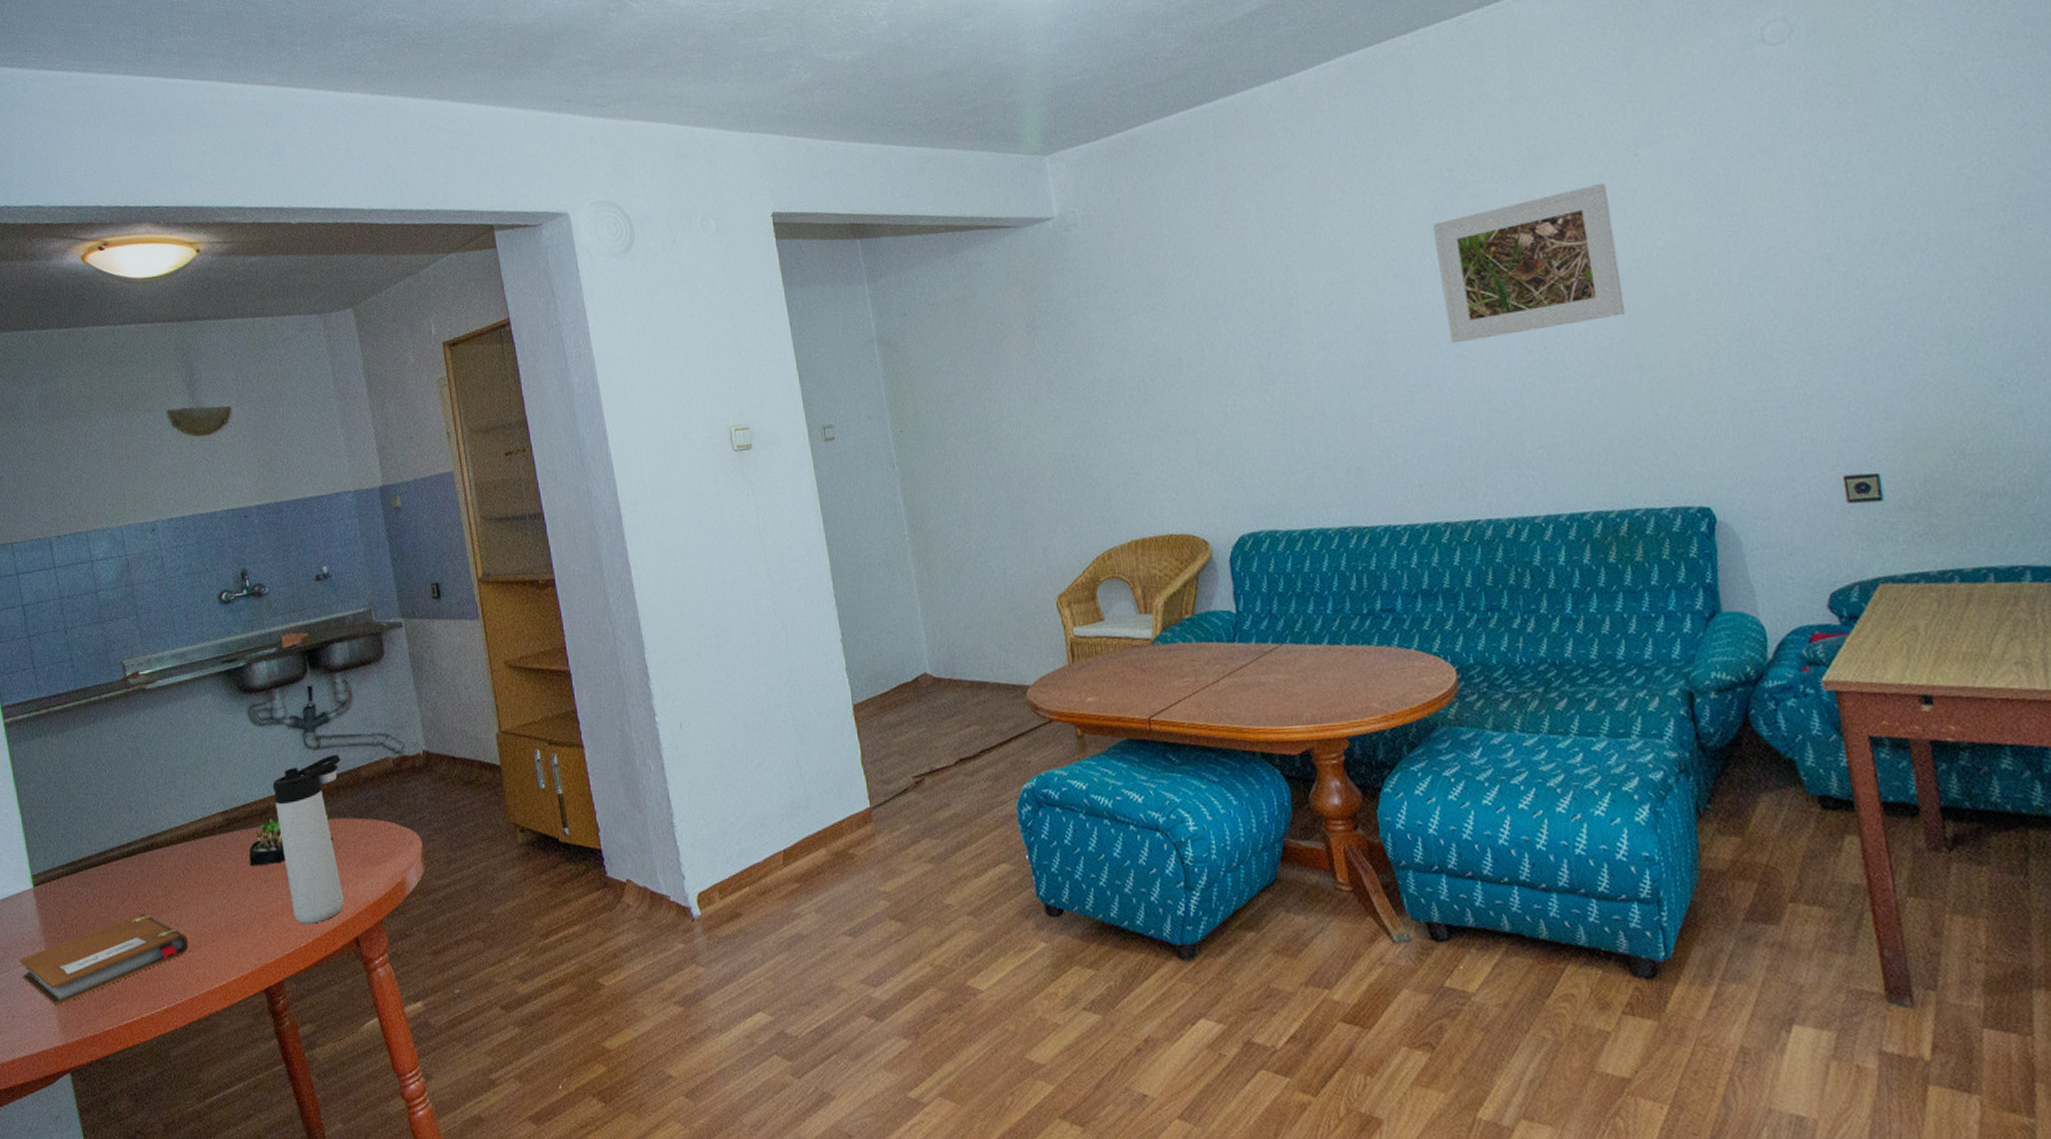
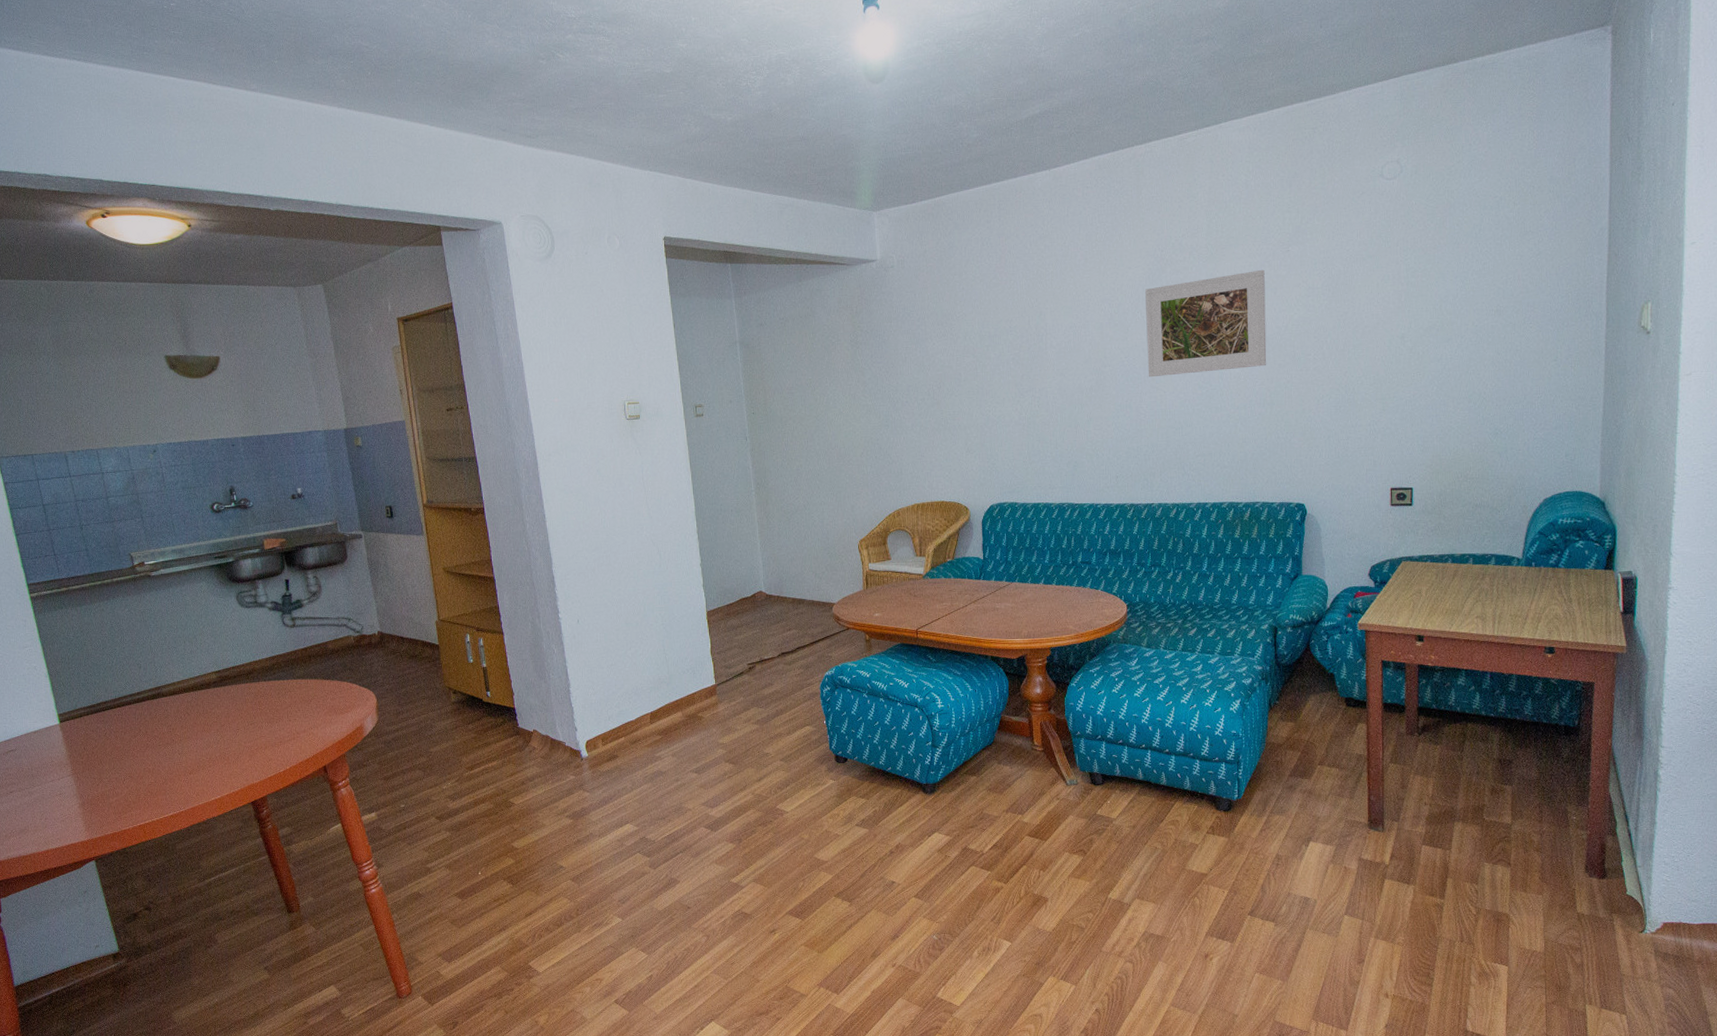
notebook: present [19,913,189,1007] -> none [50,744,190,812]
succulent plant: present [248,814,334,866] -> none [238,675,306,712]
thermos bottle: present [272,755,344,925] -> none [257,632,315,756]

